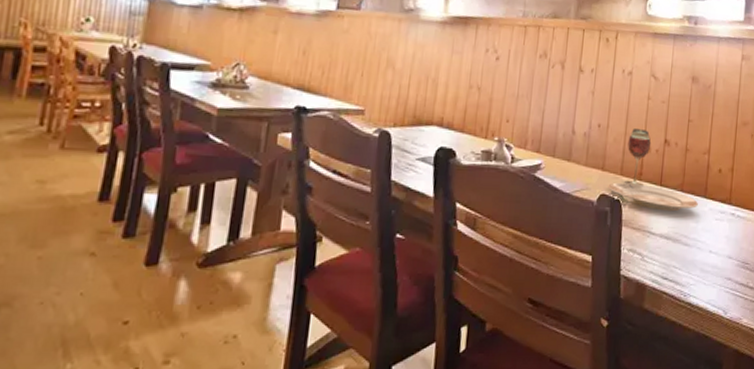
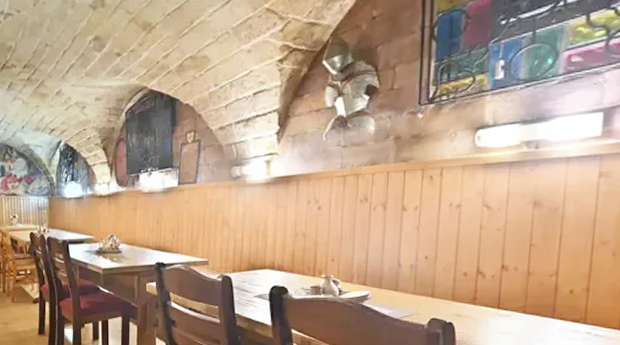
plate: present [608,182,698,212] -> none [439,307,544,332]
wineglass: present [625,129,652,185] -> none [457,257,486,309]

